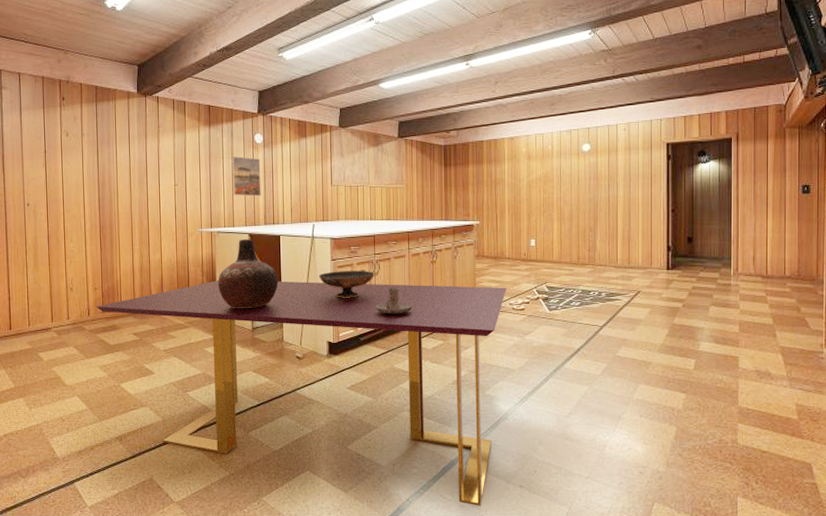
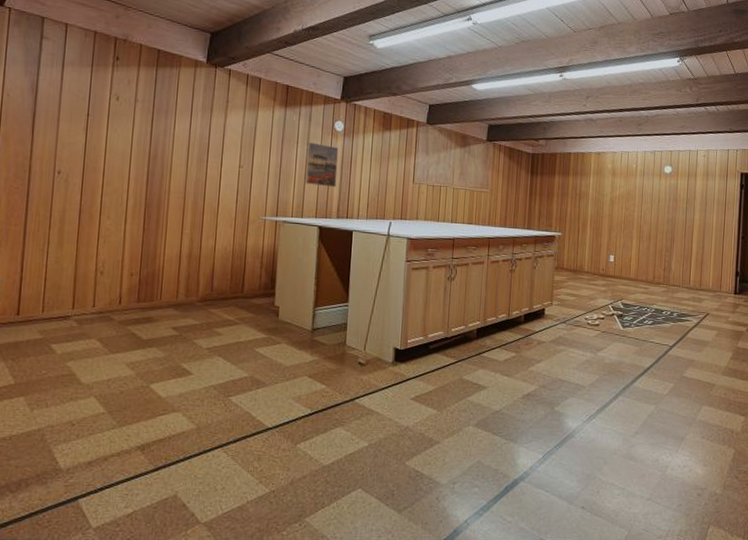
dining table: present [96,280,507,506] -> none [130,274,584,529]
vase: present [218,238,278,309] -> none [277,231,346,308]
decorative bowl: present [318,269,375,298] -> none [390,273,451,303]
candle holder: present [375,287,412,314] -> none [448,294,487,323]

